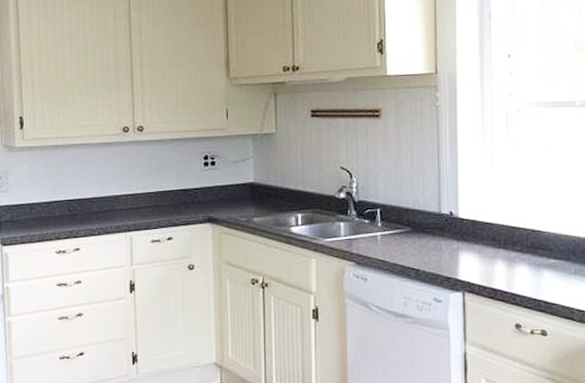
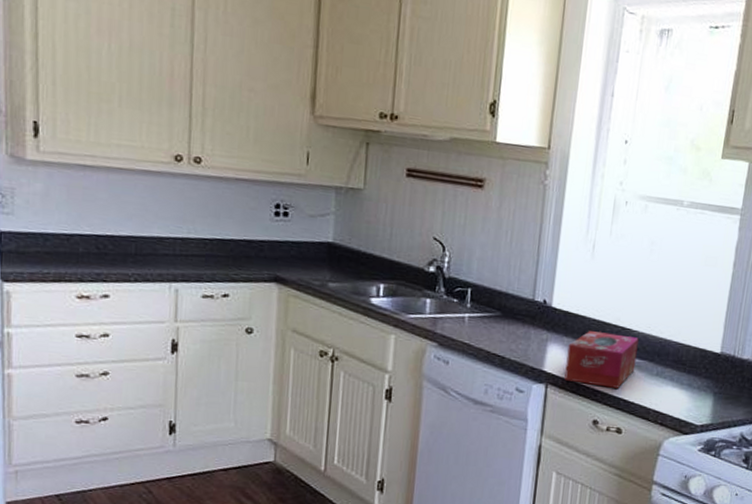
tissue box: none [480,237,551,290] -> present [564,331,639,388]

